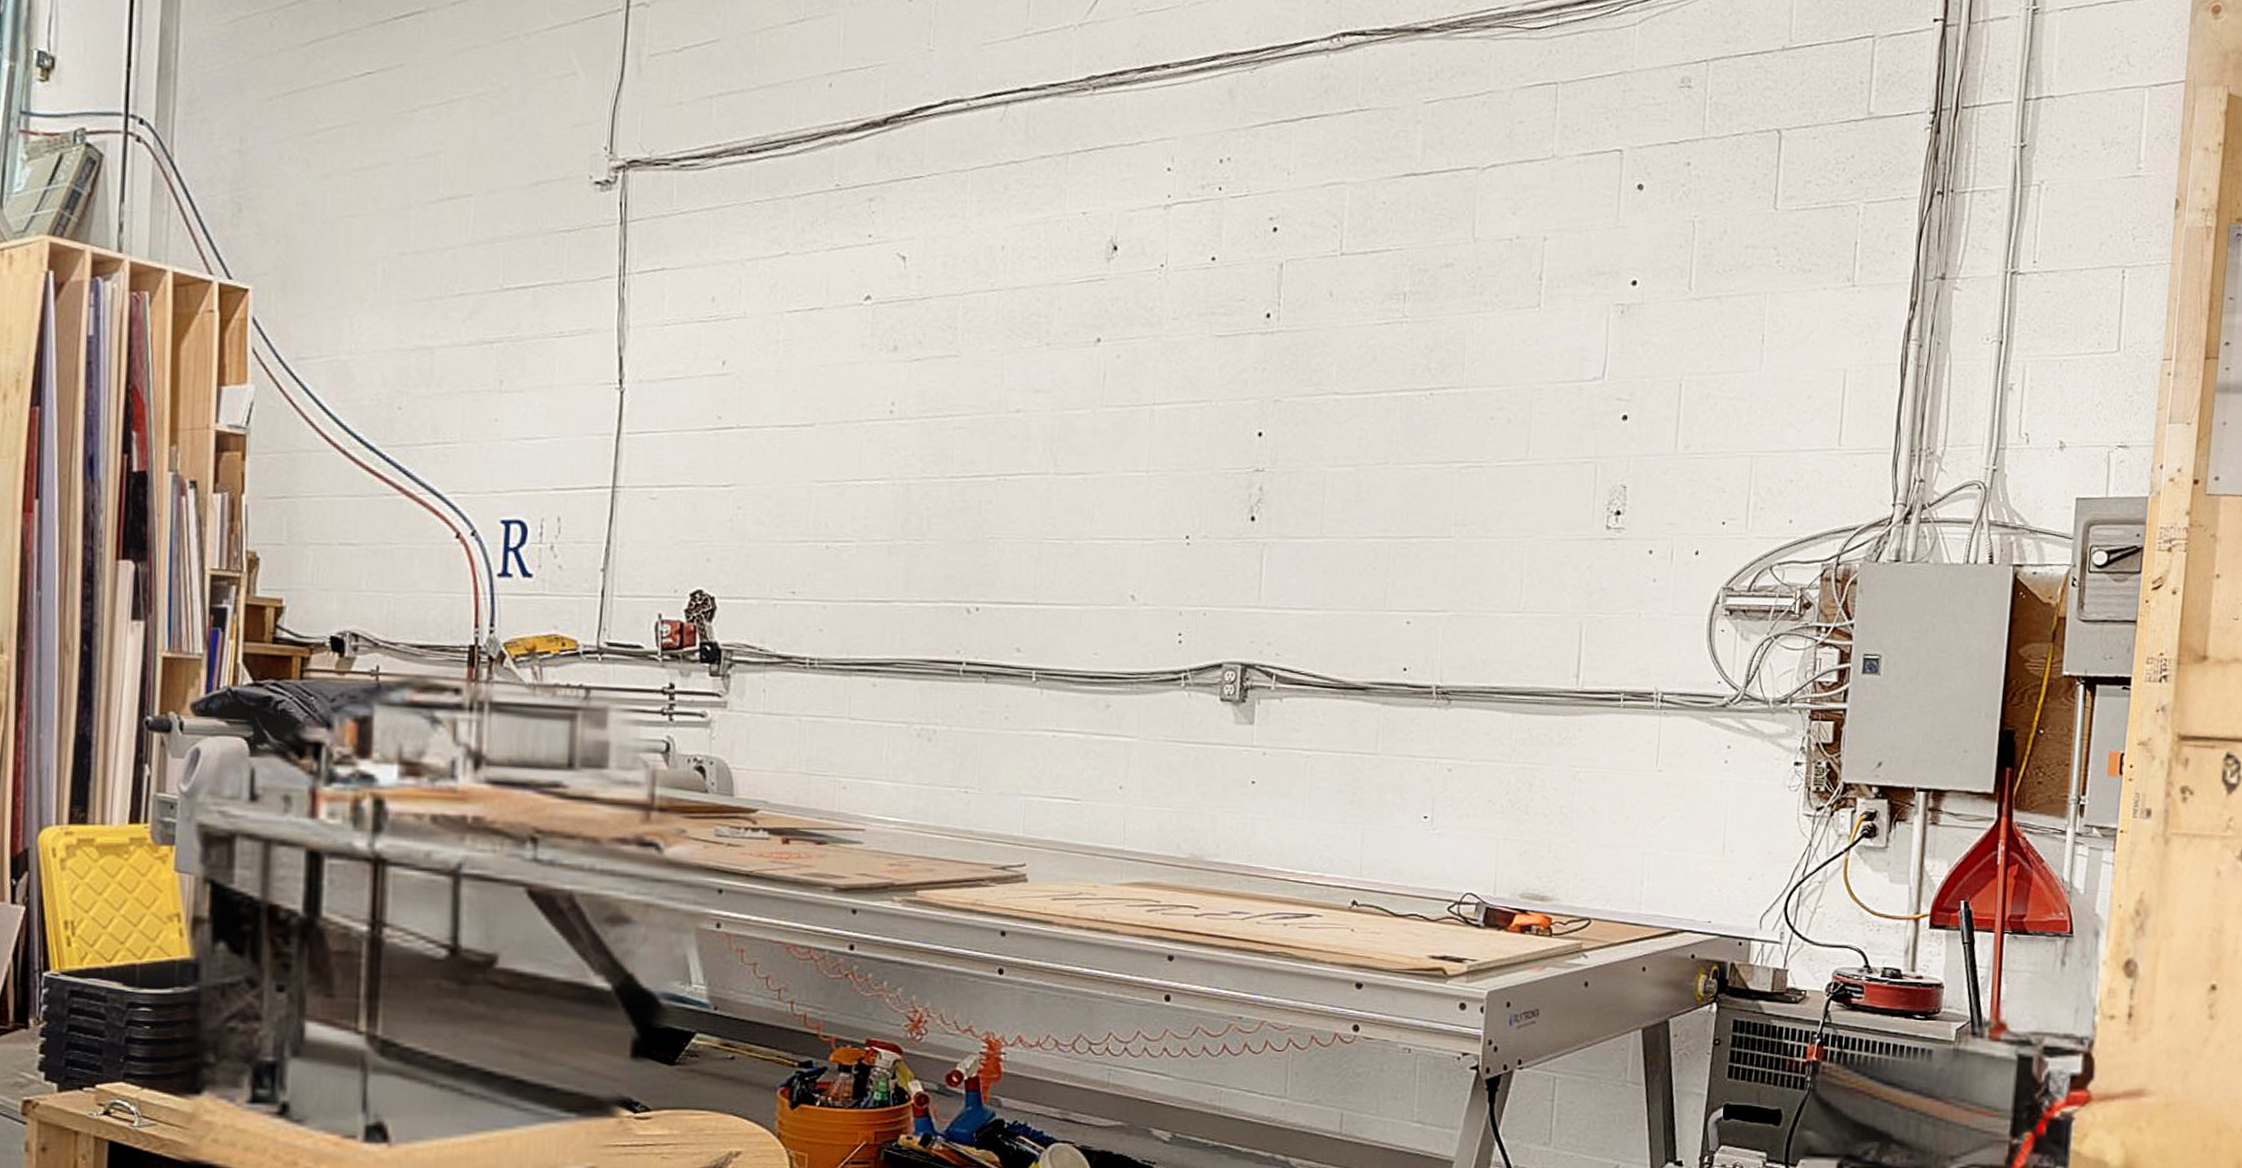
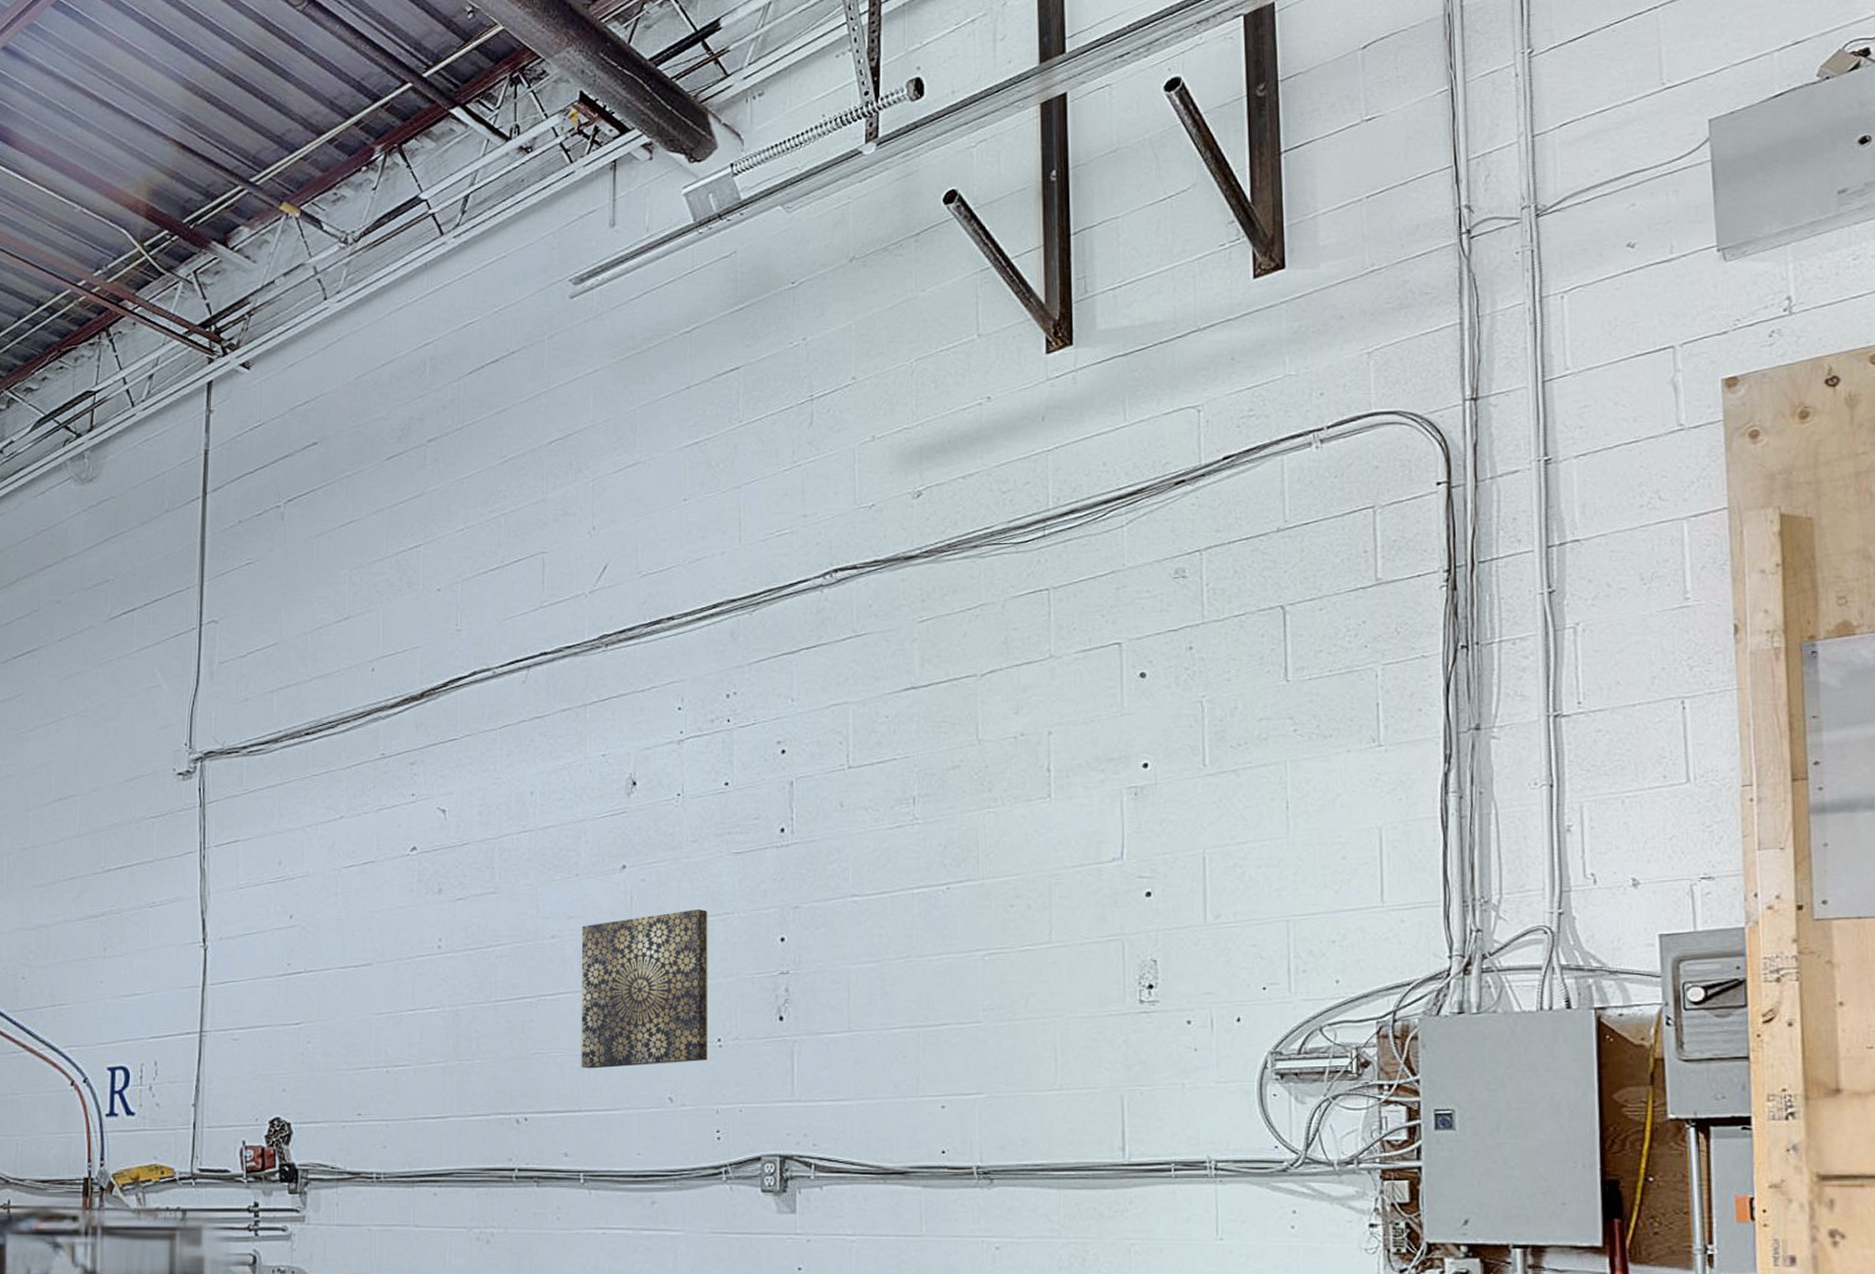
wall art: none [1040,393,1185,559] -> present [581,909,709,1069]

